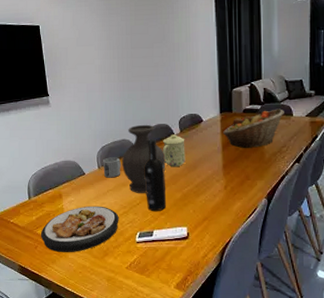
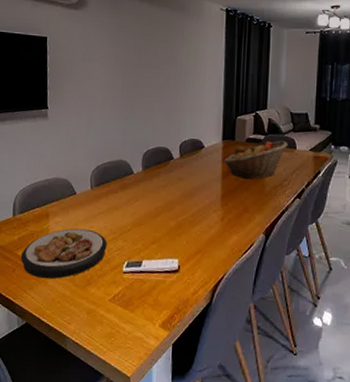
mug: present [103,157,121,178] -> none [96,177,116,200]
vase: present [122,124,166,193] -> none [116,146,163,219]
wine bottle: present [143,138,167,212] -> none [137,161,161,240]
mug: present [162,134,186,167] -> none [159,158,185,194]

